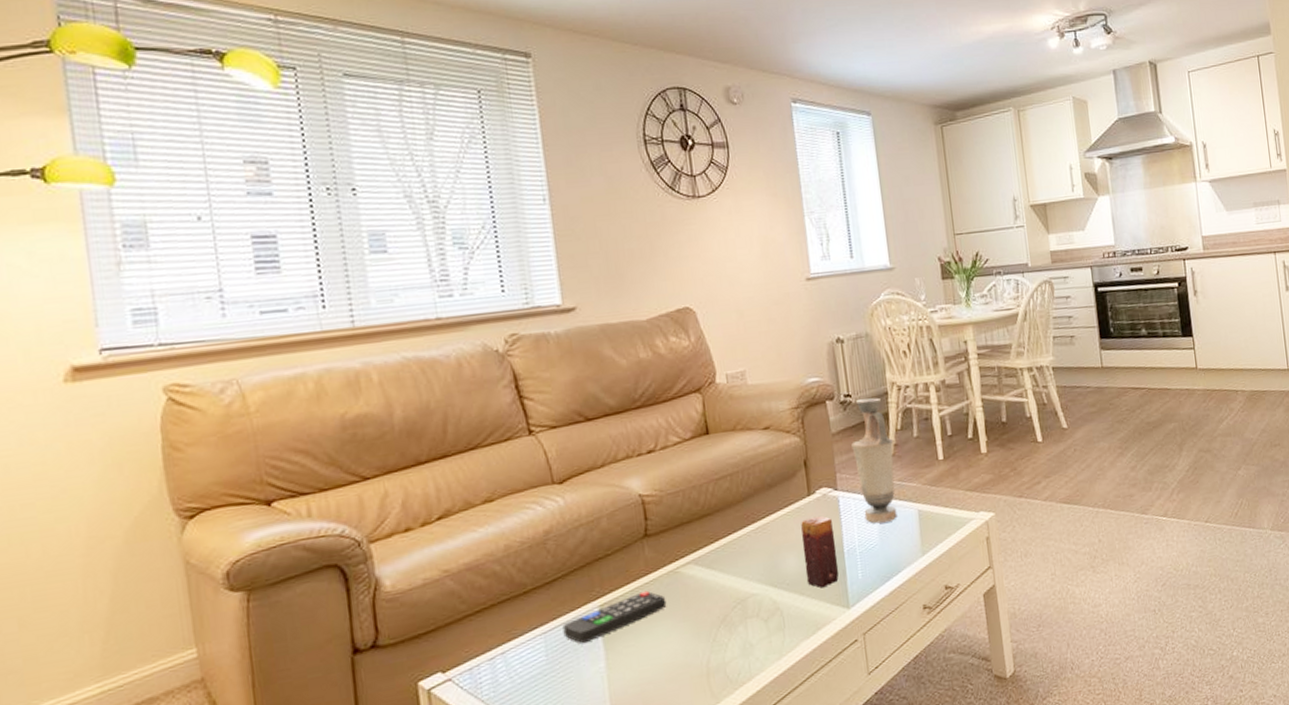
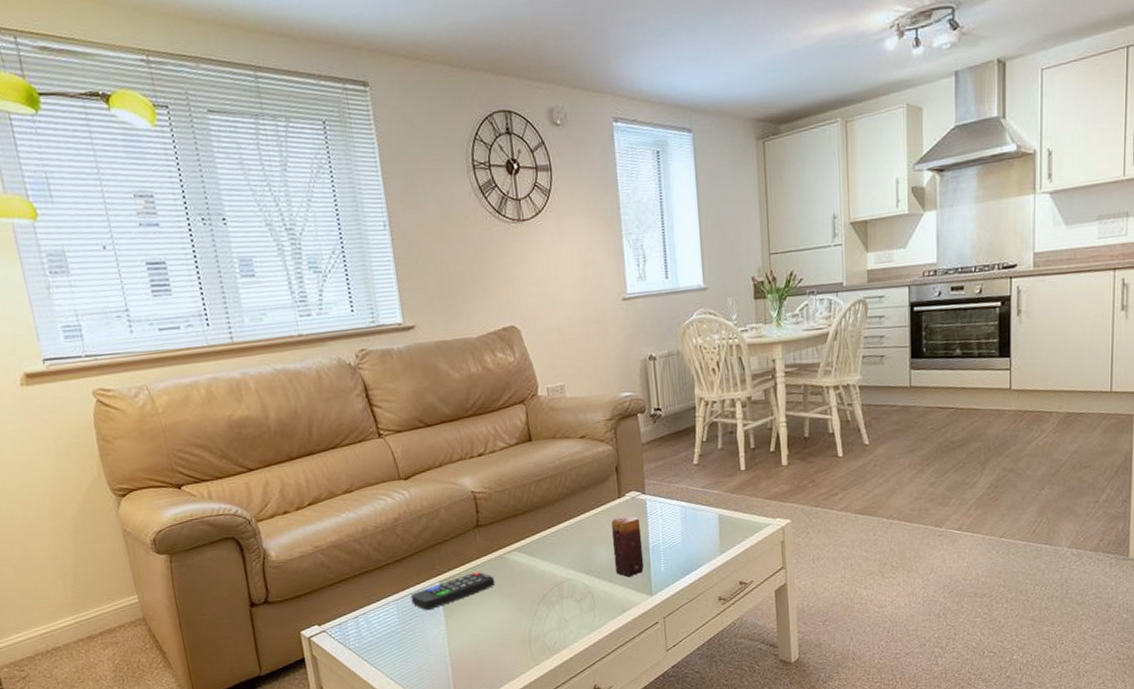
vase: present [851,398,897,524] -> none [659,412,699,525]

